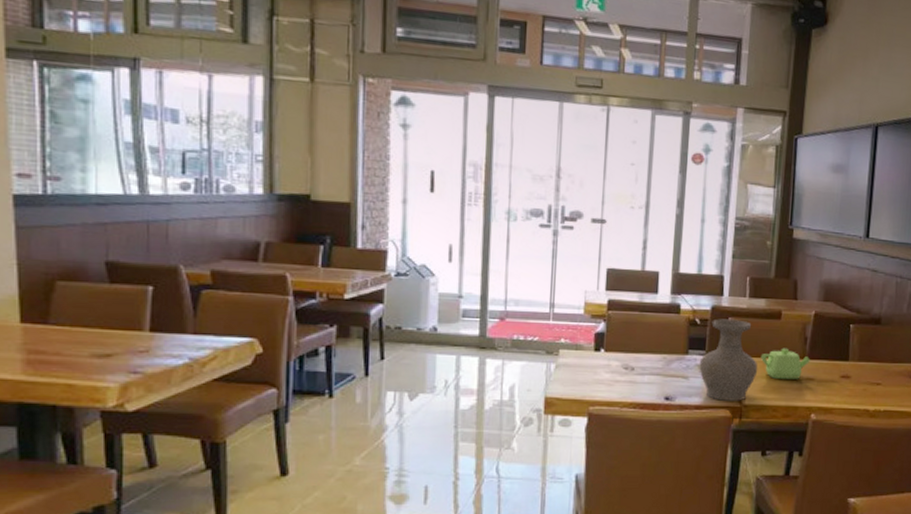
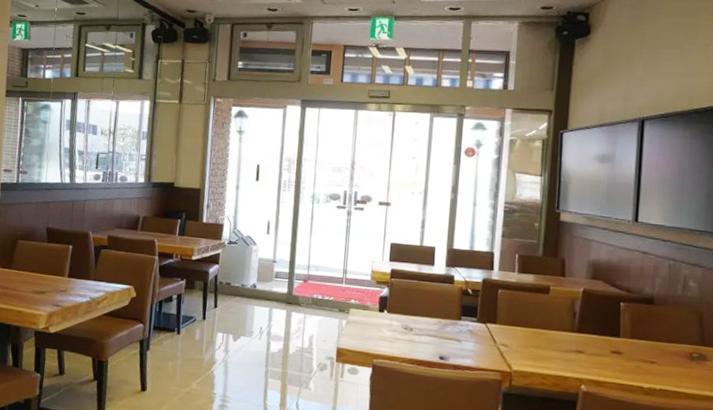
vase: present [699,319,758,401] -> none [471,290,527,366]
teapot: present [760,348,811,379] -> none [529,320,580,351]

